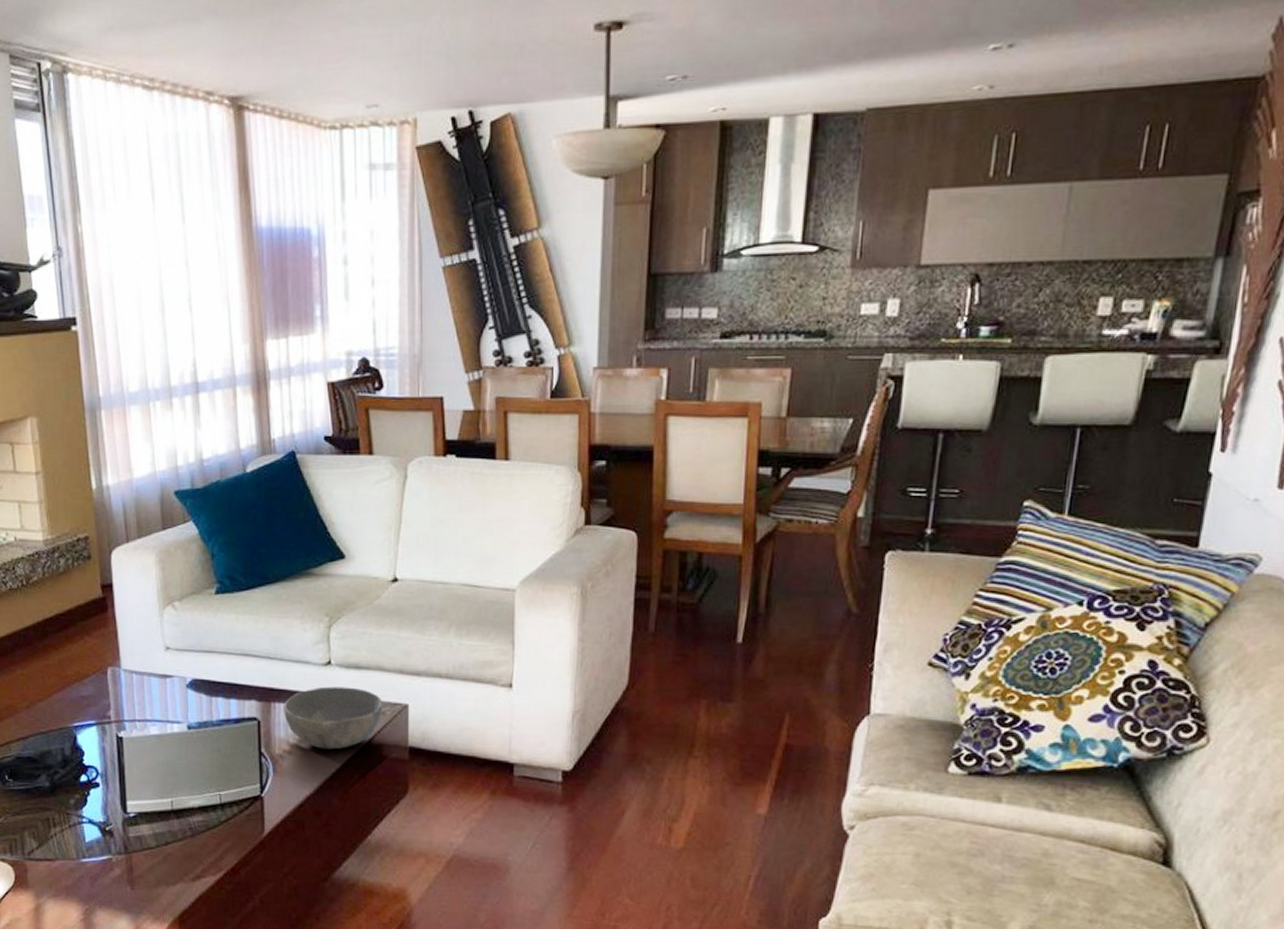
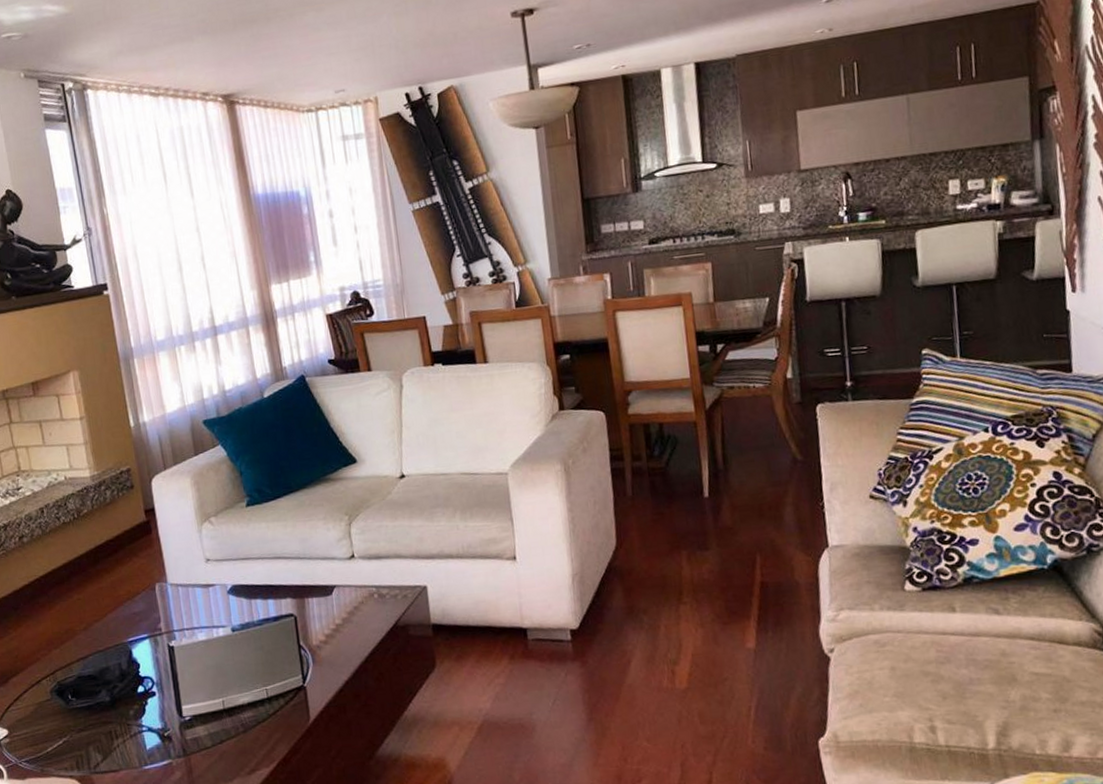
bowl: present [284,686,383,750] -> none [316,576,405,636]

